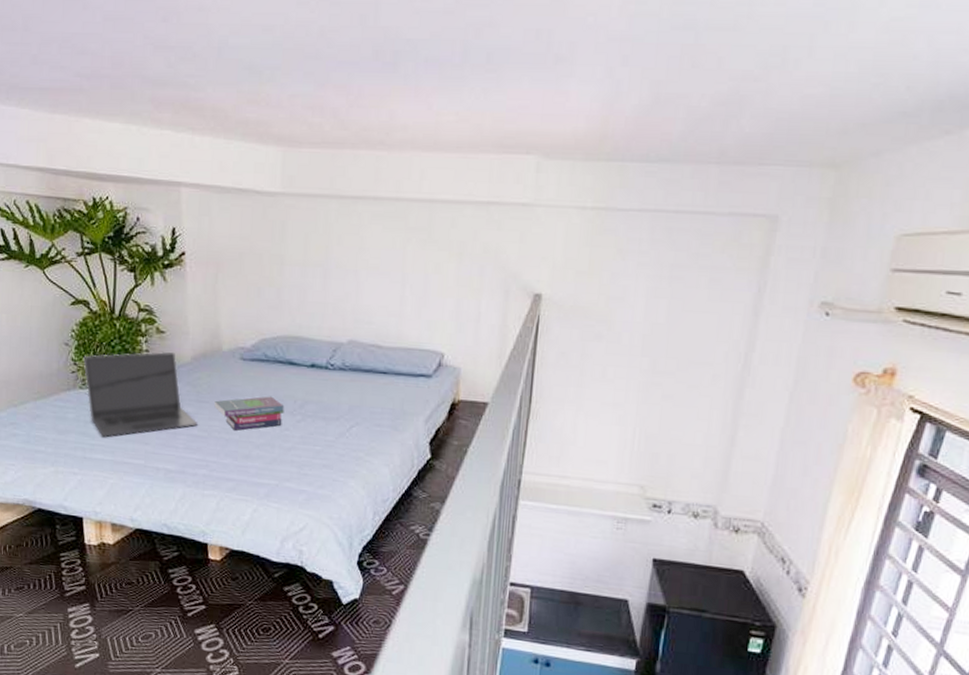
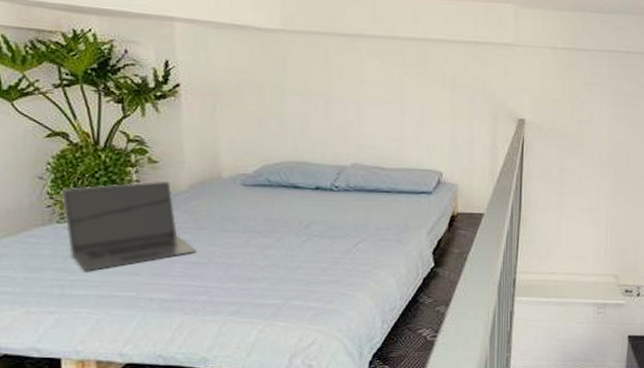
books: present [214,396,285,431] -> none [214,219,289,254]

